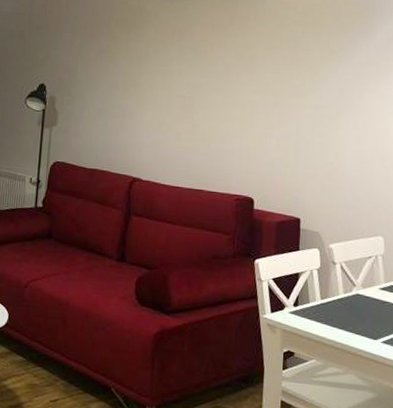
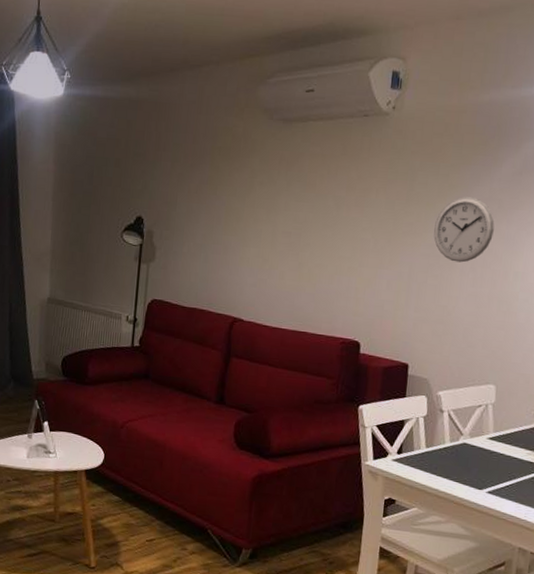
wall clock: none [318,61,374,122] -> present [433,197,495,263]

